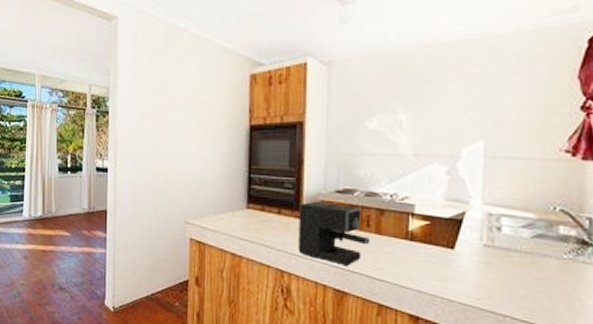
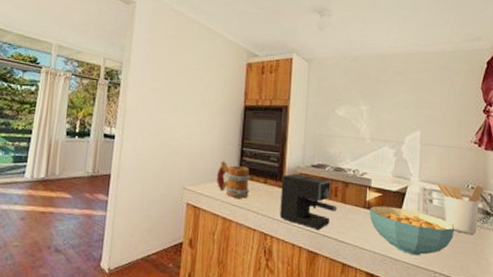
mug: none [221,190,261,232] -> present [216,161,250,199]
cereal bowl: none [412,236,534,296] -> present [369,206,455,256]
utensil holder: none [508,206,580,269] -> present [437,183,484,234]

